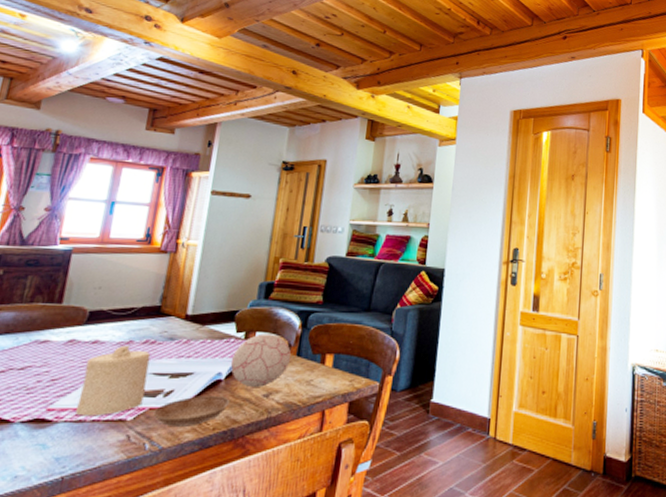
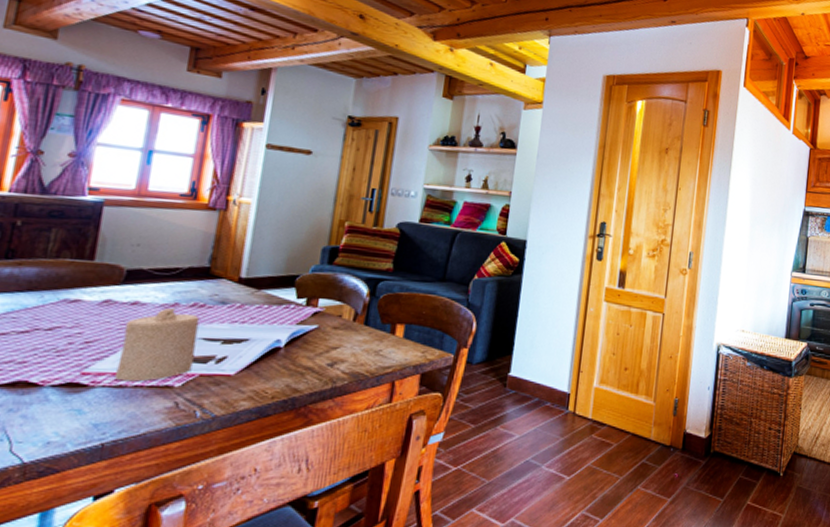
saucer: present [153,396,231,426] -> none [204,363,291,395]
decorative ball: present [230,333,291,387] -> none [290,300,358,356]

